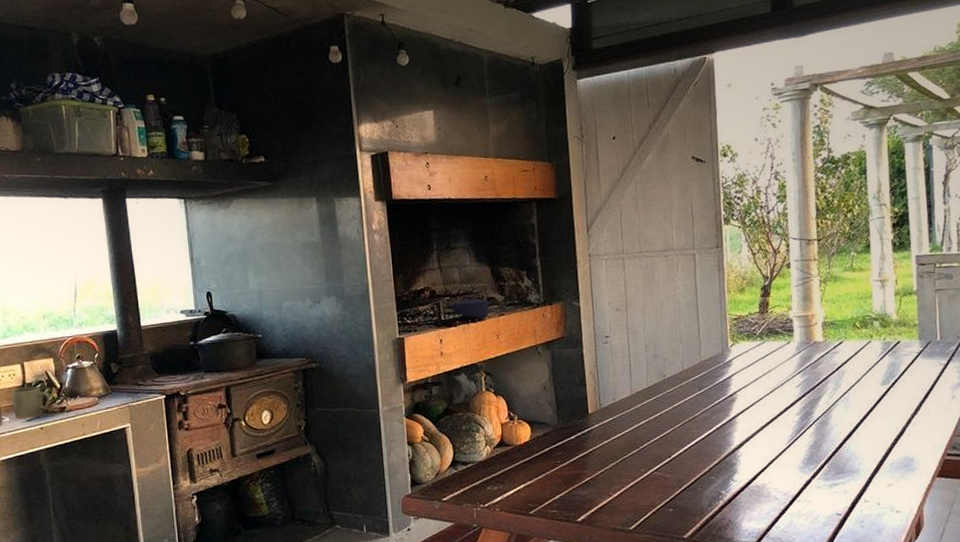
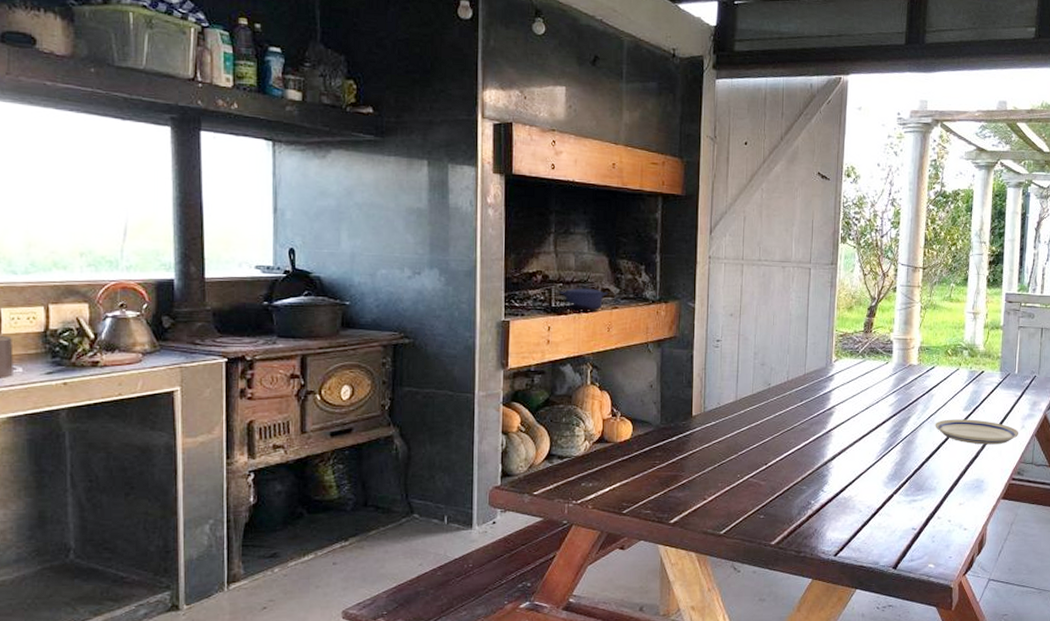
mug: present [11,386,51,419] -> none [28,334,81,371]
plate: none [850,393,950,420] -> present [935,419,1019,445]

